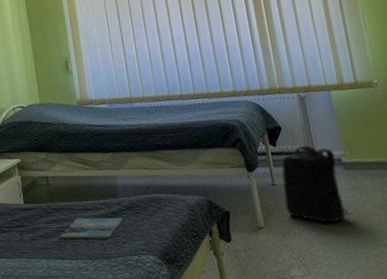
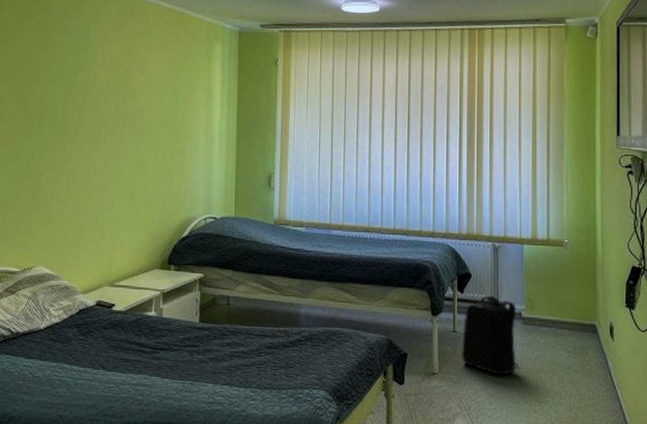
magazine: present [59,217,123,239] -> none [231,344,301,368]

